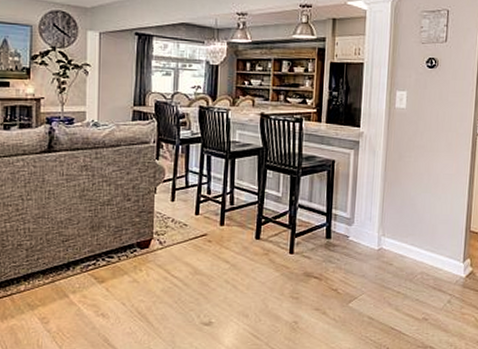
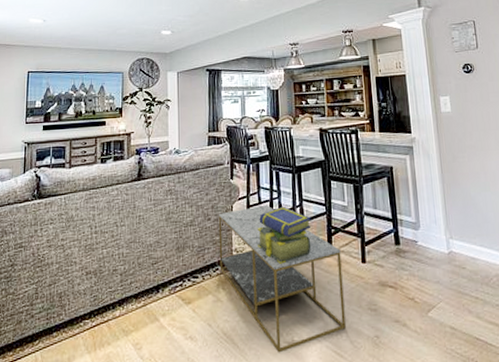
coffee table: none [138,190,269,333] -> present [218,205,346,353]
stack of books: none [181,192,241,249] -> present [257,206,312,264]

